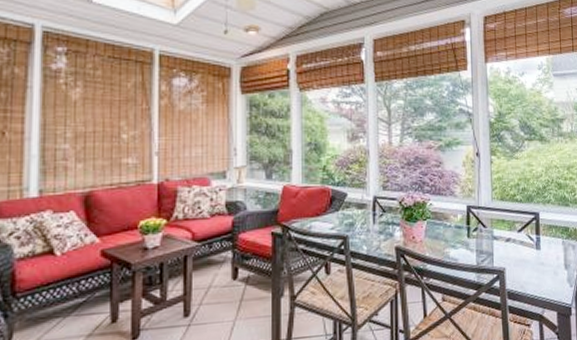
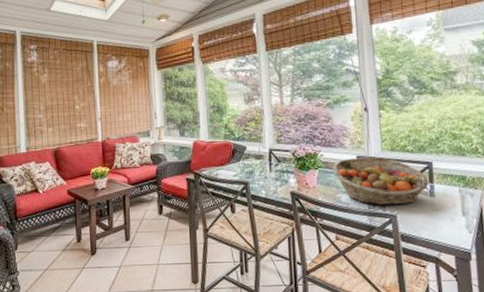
fruit basket: none [442,206,536,260] -> present [333,157,429,205]

